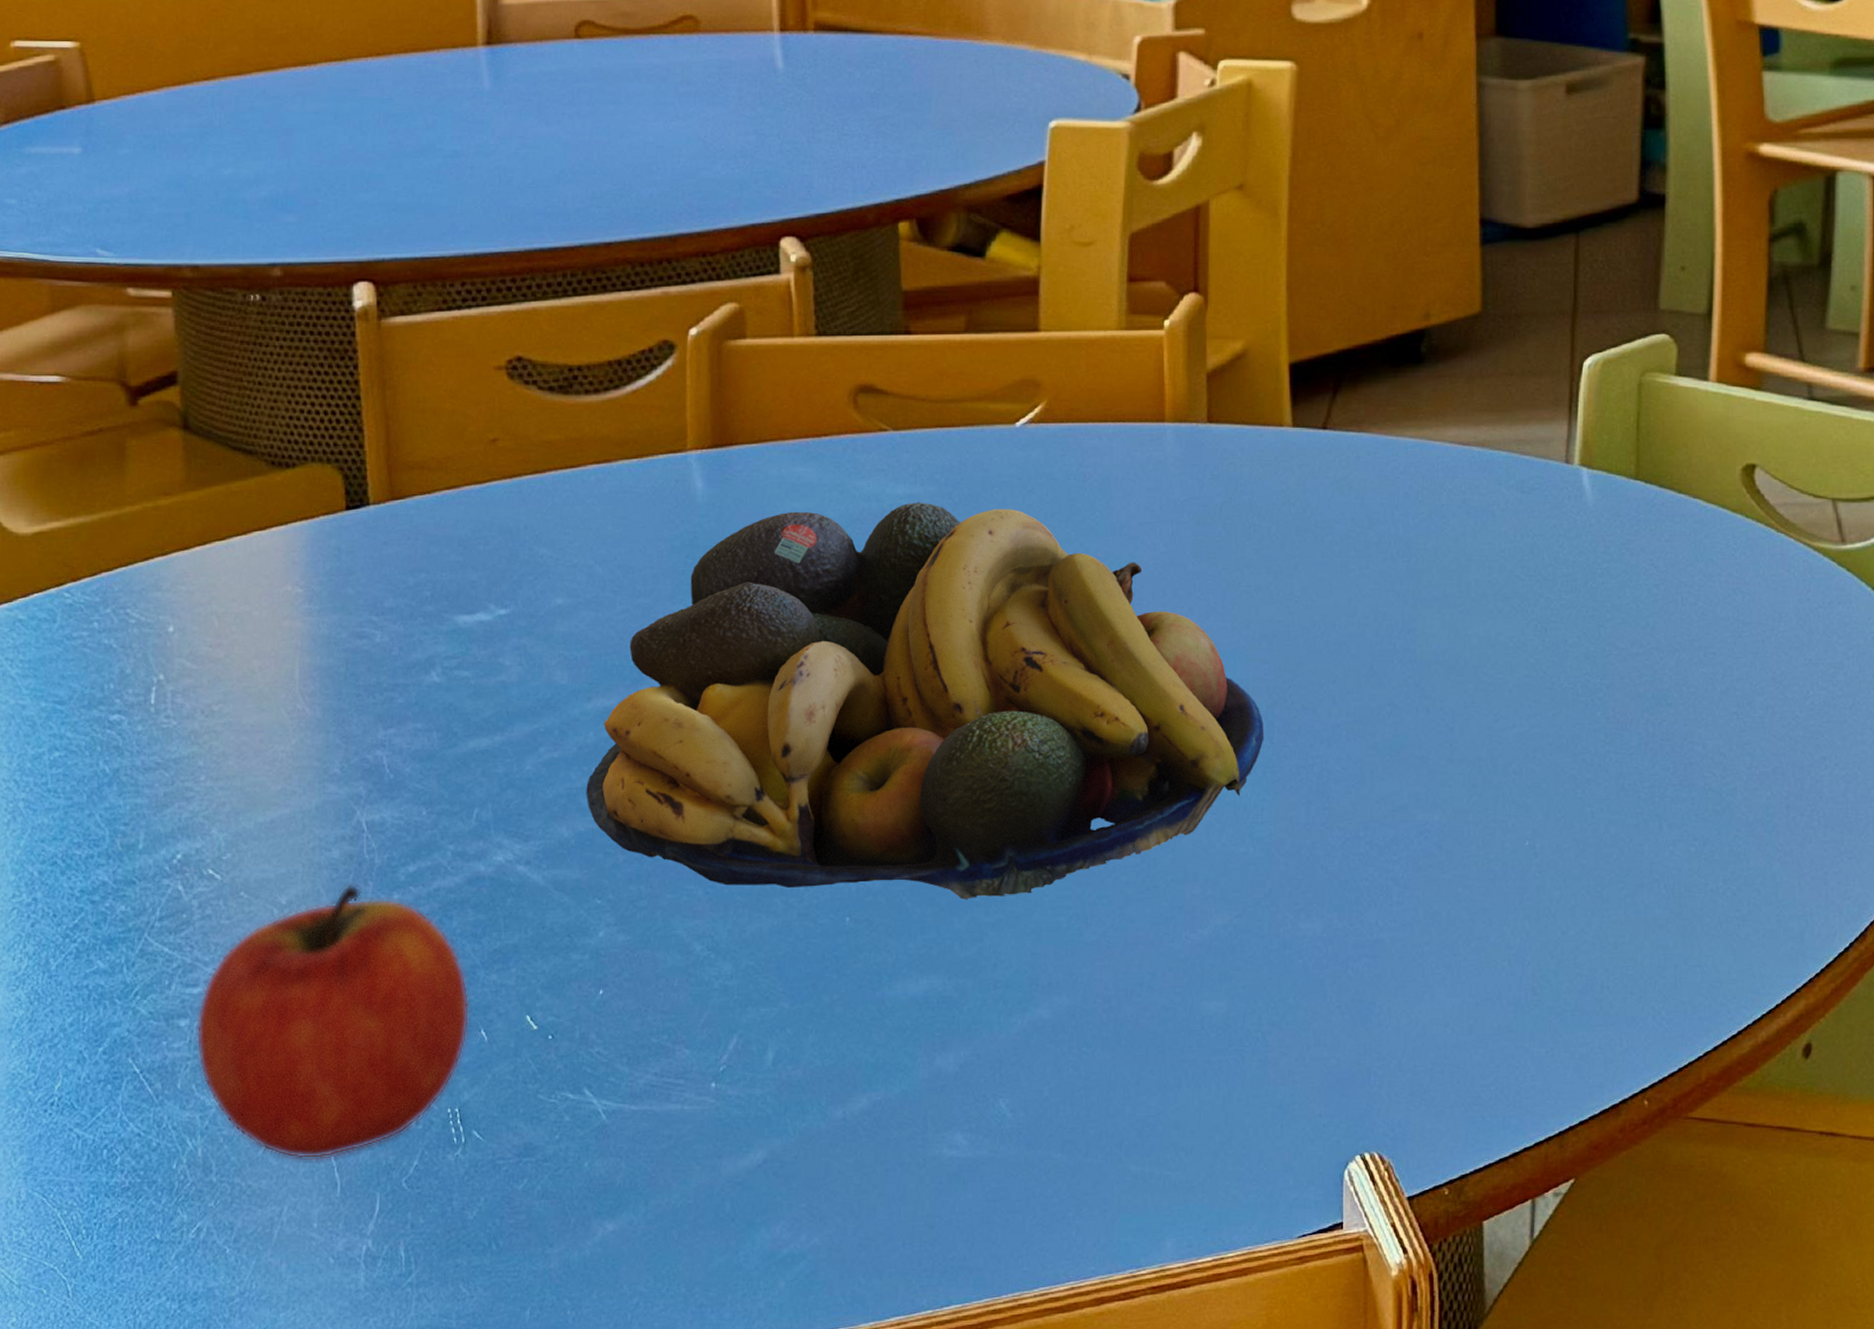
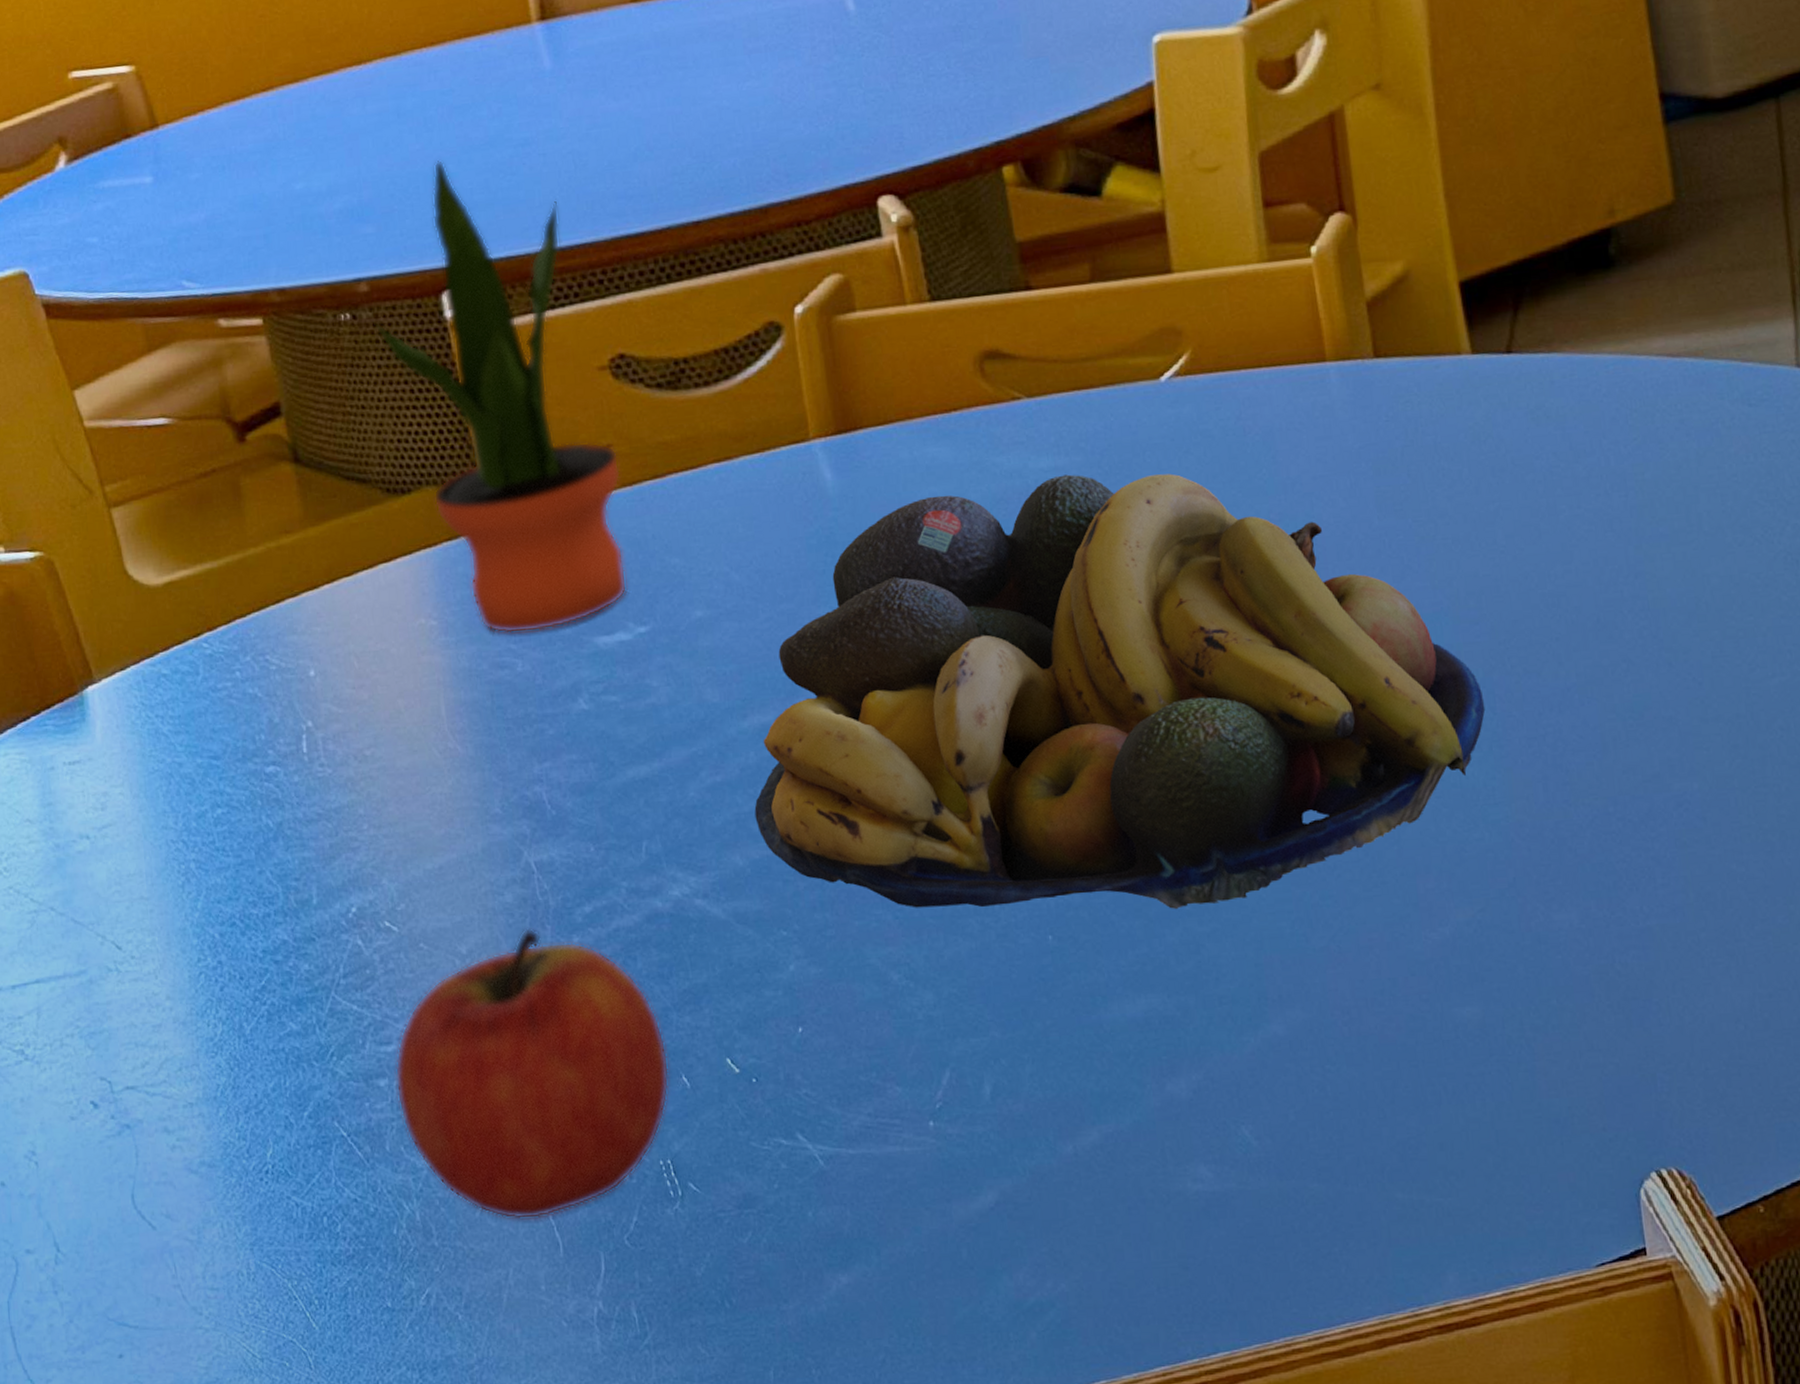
potted plant: none [281,162,503,607] -> present [372,160,628,634]

